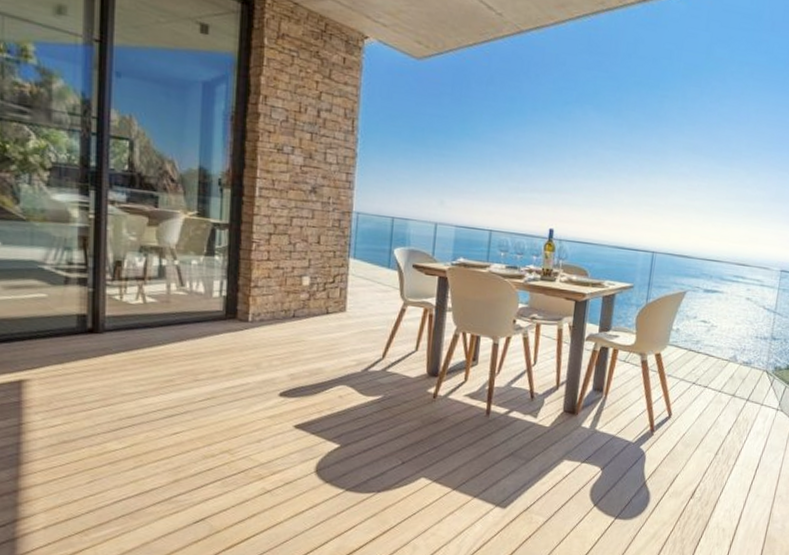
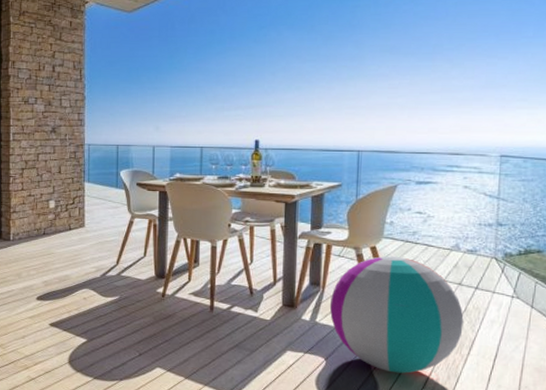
beach ball: none [610,363,734,484] -> present [329,255,464,374]

